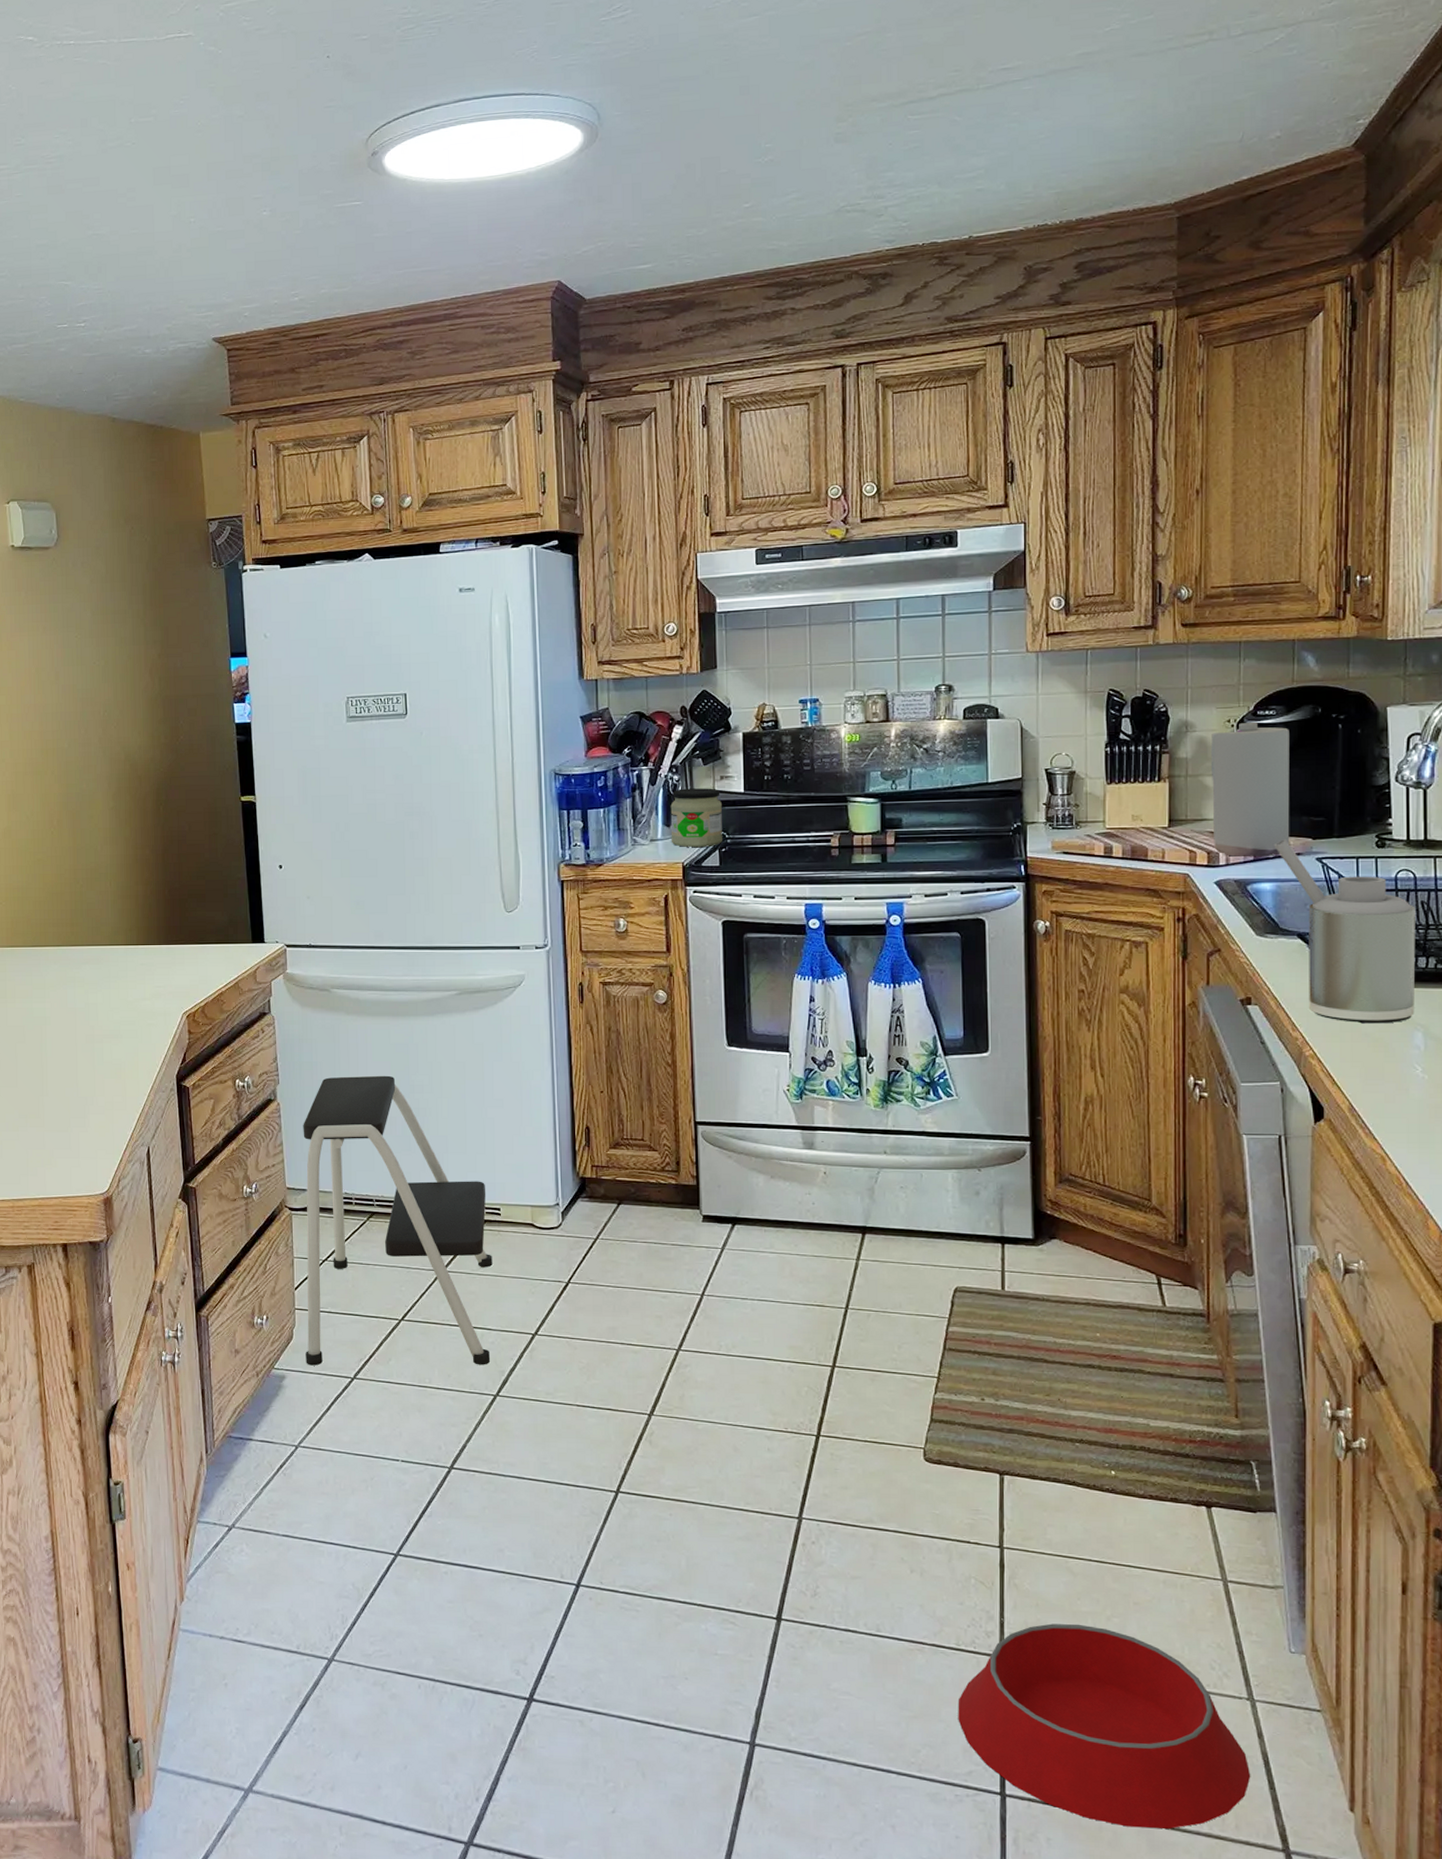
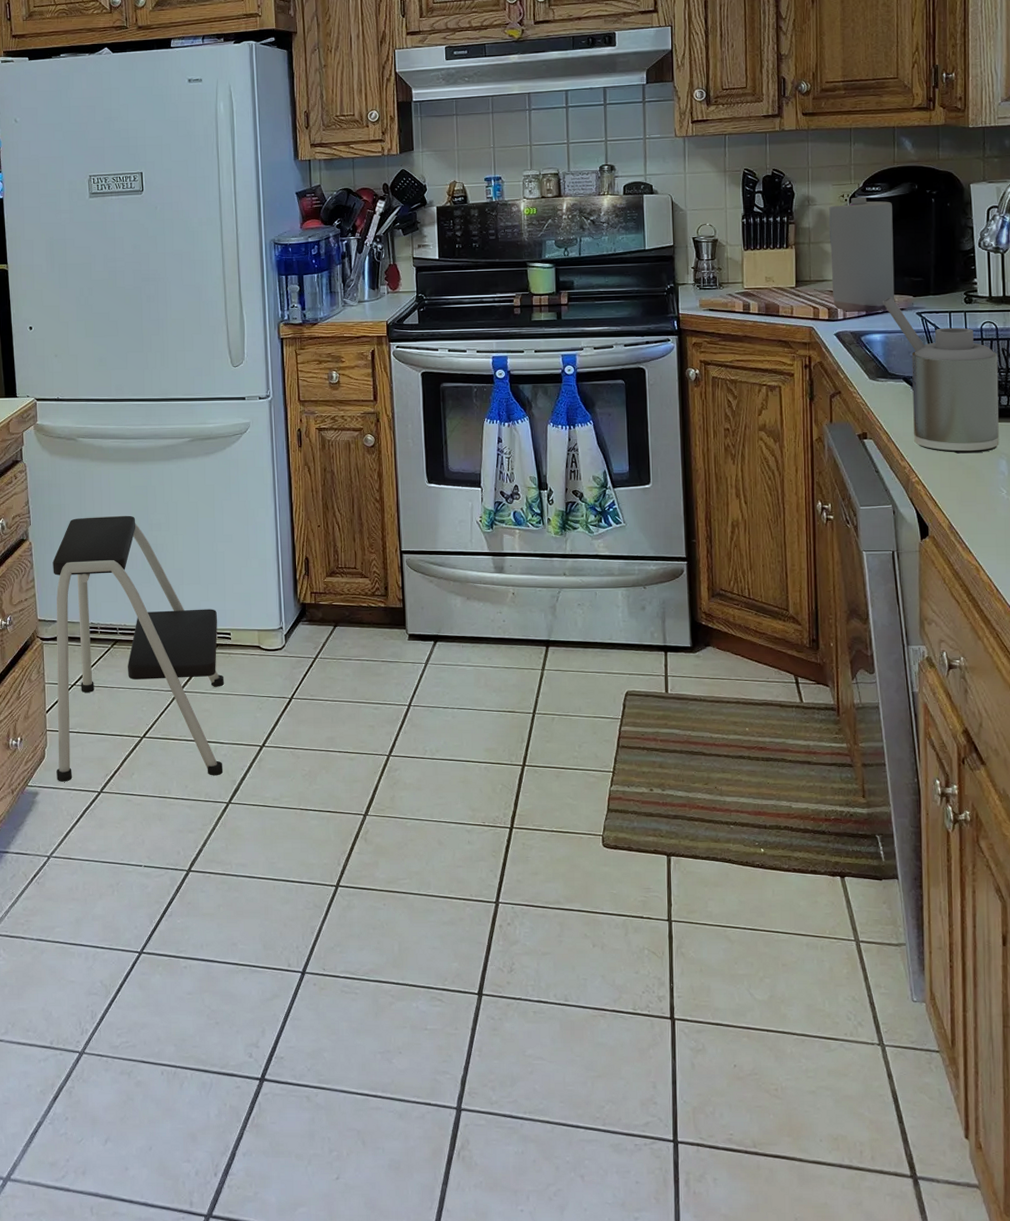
jar: present [670,788,722,847] -> none [375,255,421,307]
pet bowl: present [958,1623,1250,1829] -> none [635,985,882,1164]

